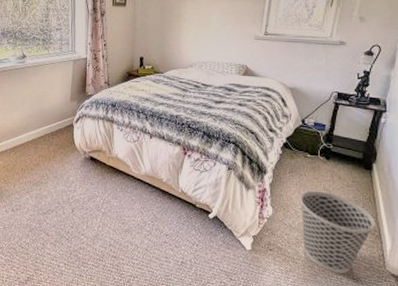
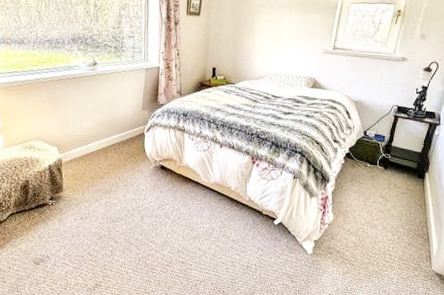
wastebasket: present [300,190,375,274] -> none [359,198,425,274]

